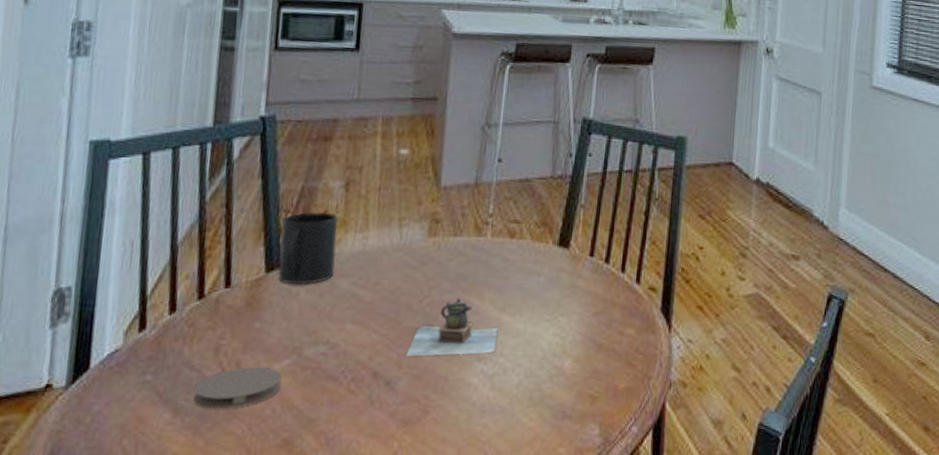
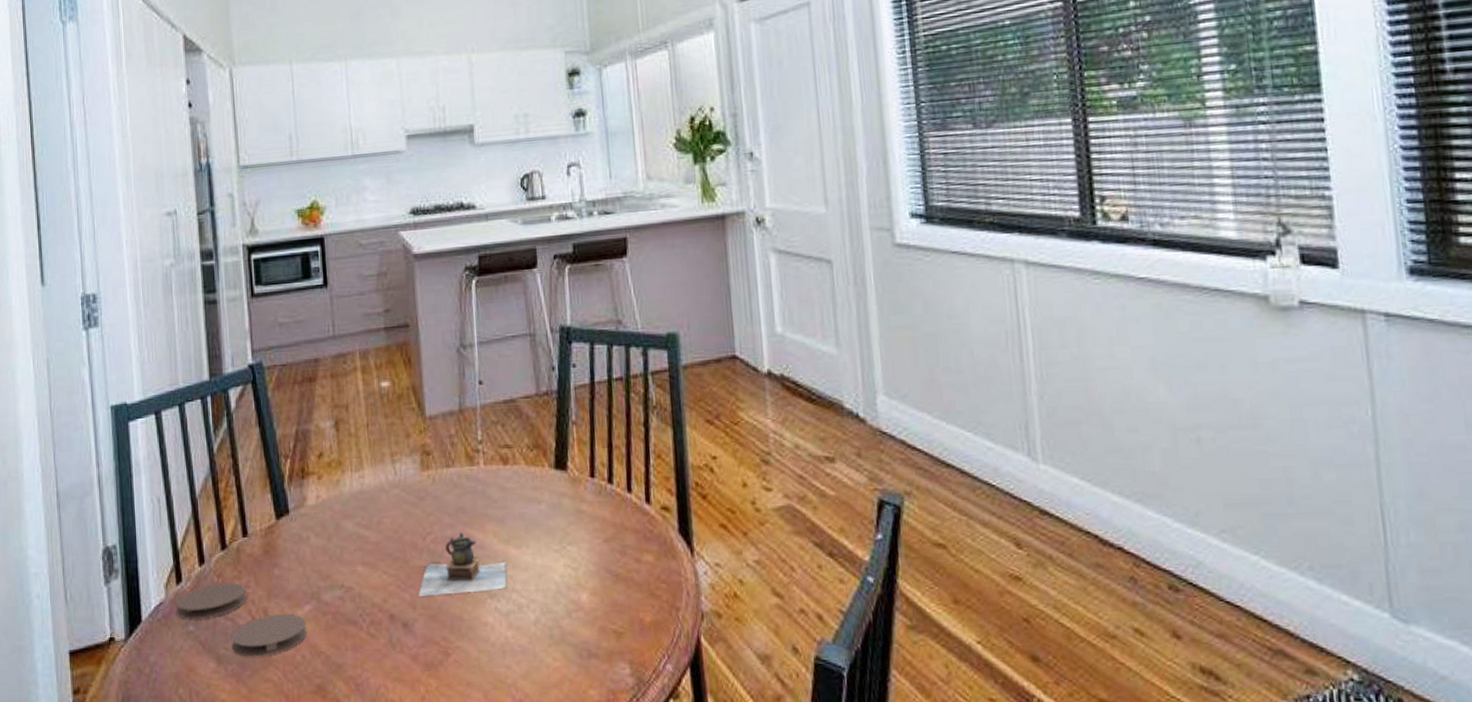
coaster: none [133,332,219,369] -> present [175,582,246,619]
mug: present [277,212,338,285] -> none [283,454,339,529]

